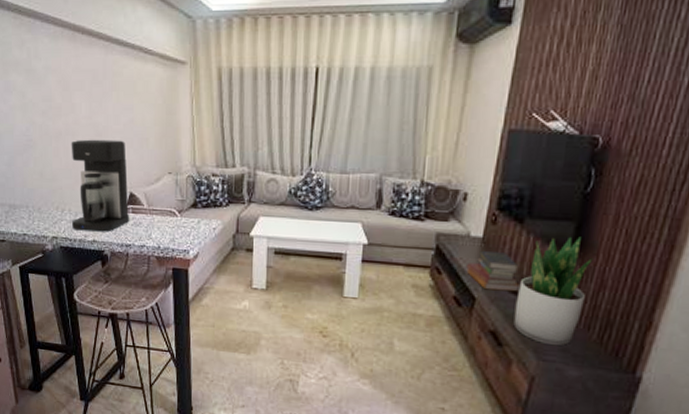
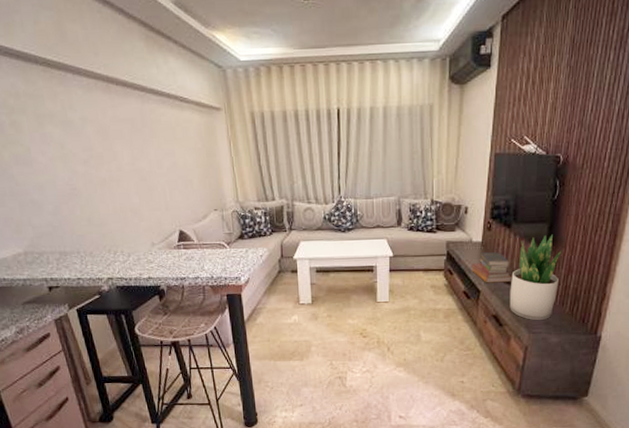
coffee maker: present [71,139,130,232] -> none [116,183,182,270]

